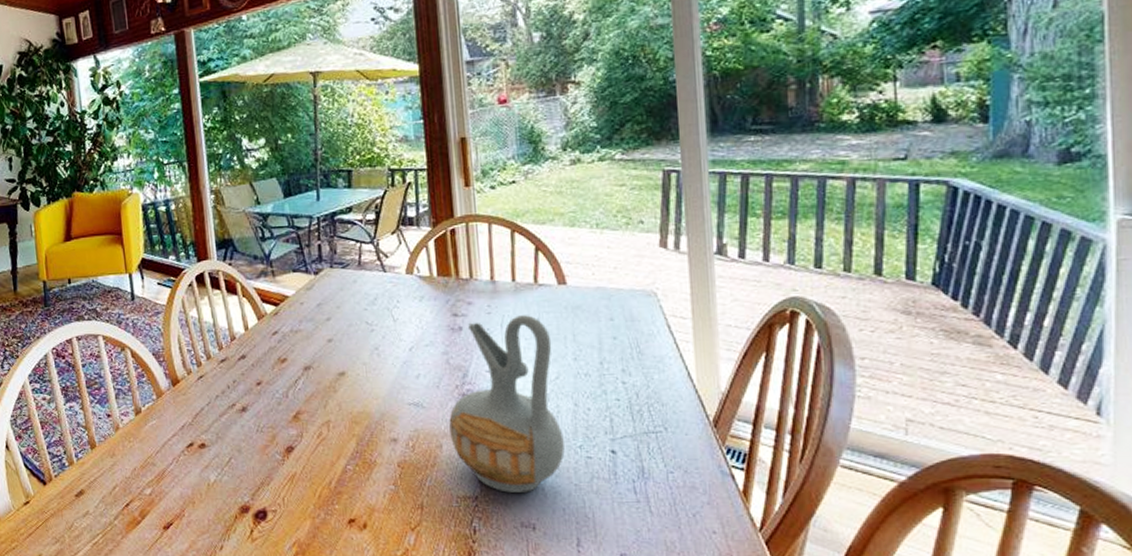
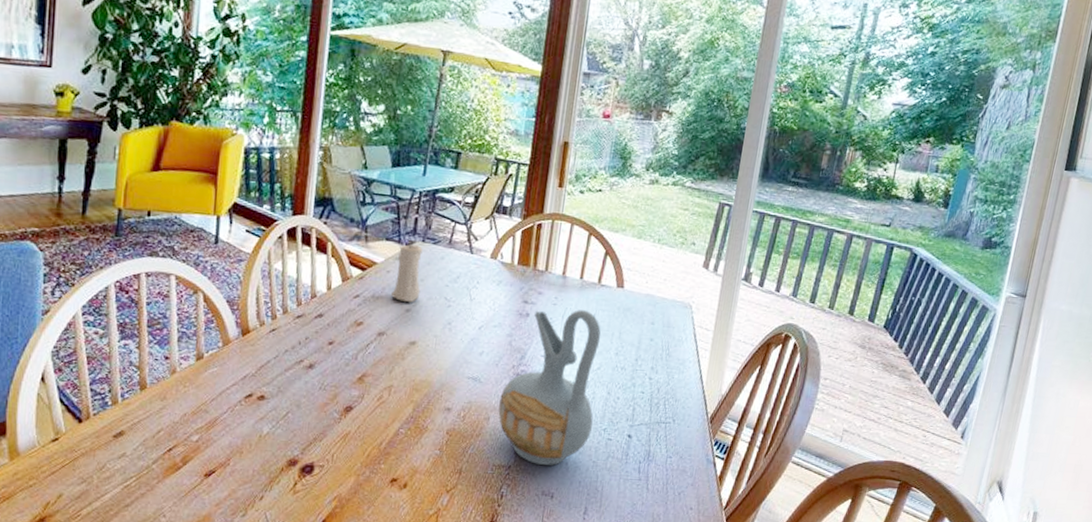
candle: none [308,270,339,333] -> present [391,242,423,303]

